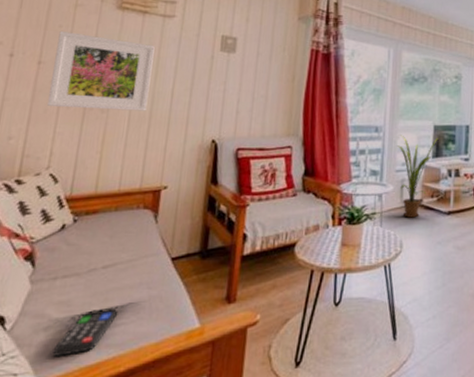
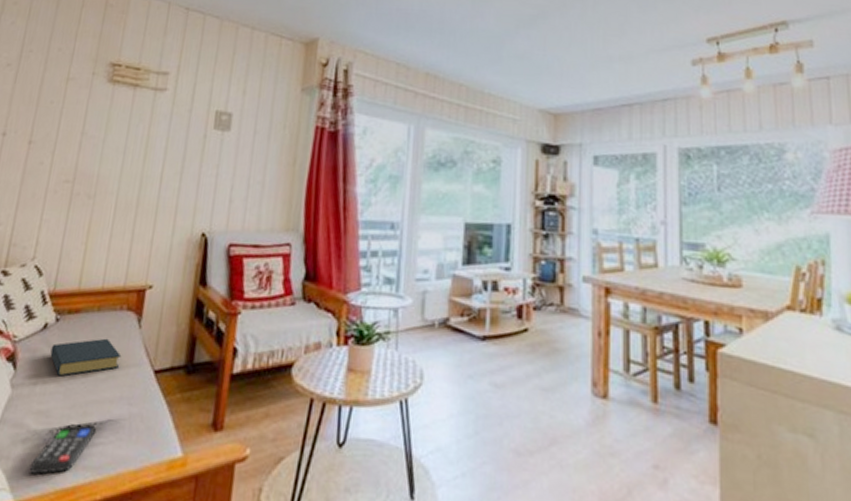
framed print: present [46,31,155,111] -> none [35,108,145,198]
hardback book: none [69,234,140,270] -> present [50,338,122,377]
house plant: present [396,135,439,218] -> none [417,234,471,342]

